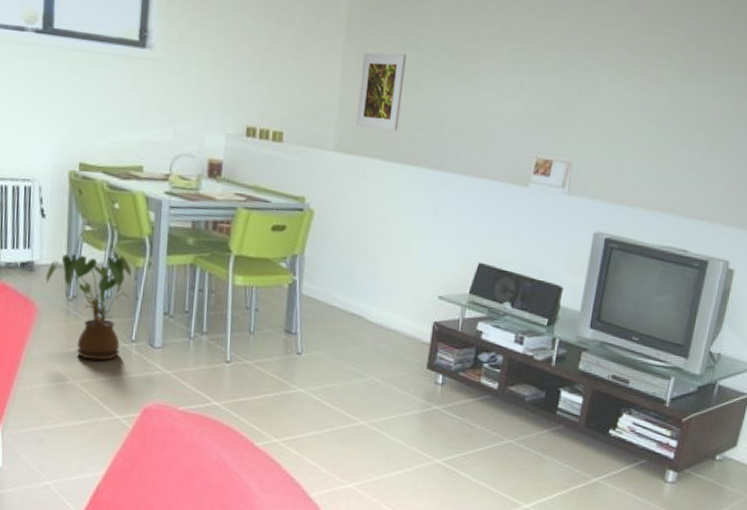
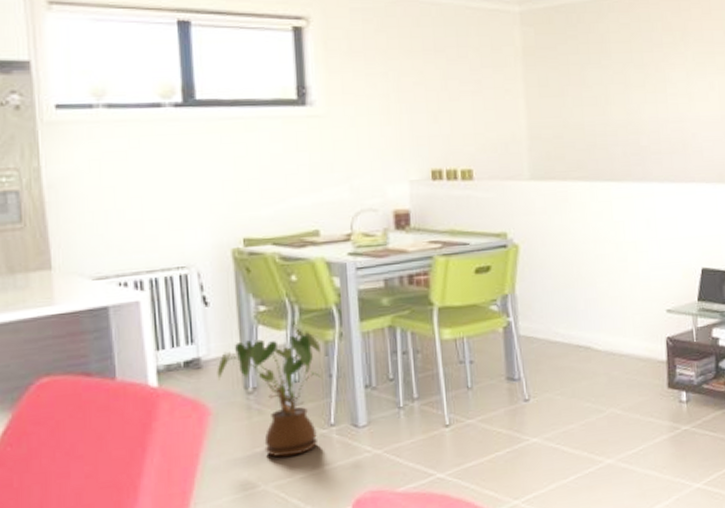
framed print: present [356,52,407,131] -> none [546,73,594,152]

